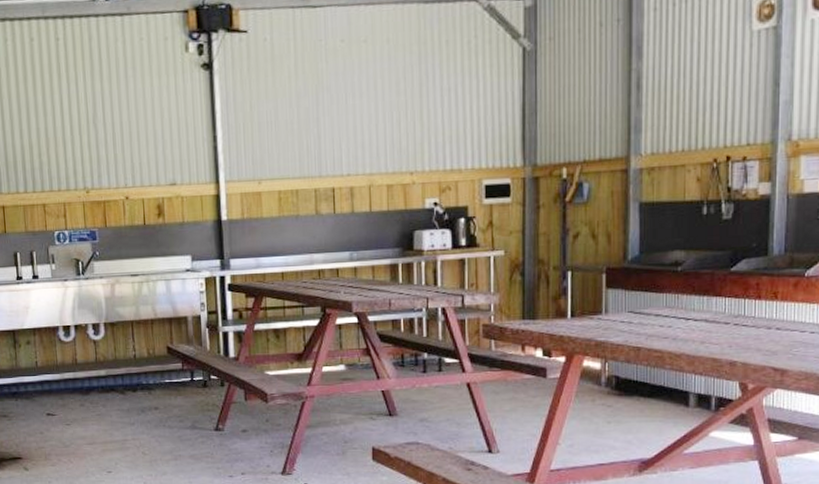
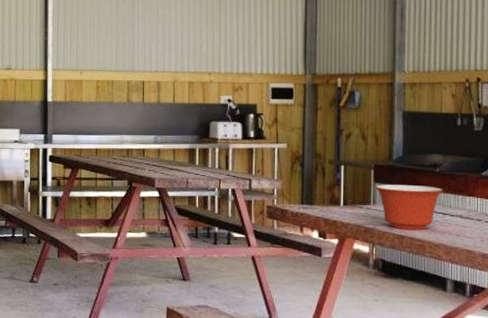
mixing bowl: none [607,288,686,340] -> present [375,184,443,230]

